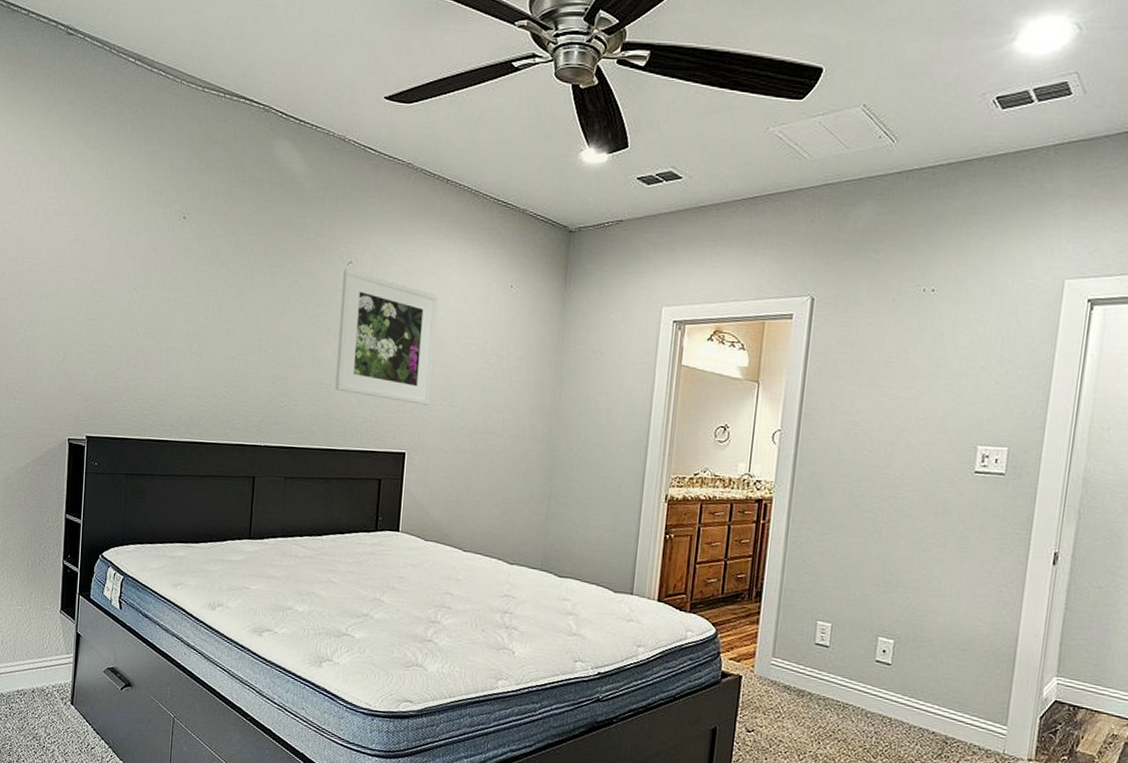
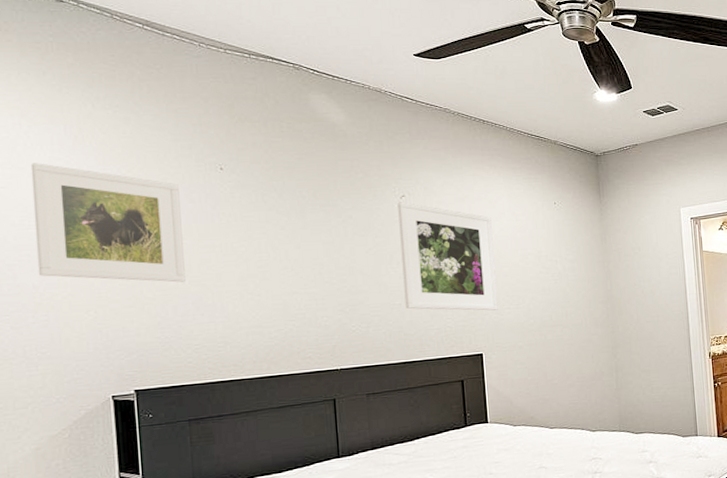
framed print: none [25,200,146,334] -> present [30,163,186,283]

